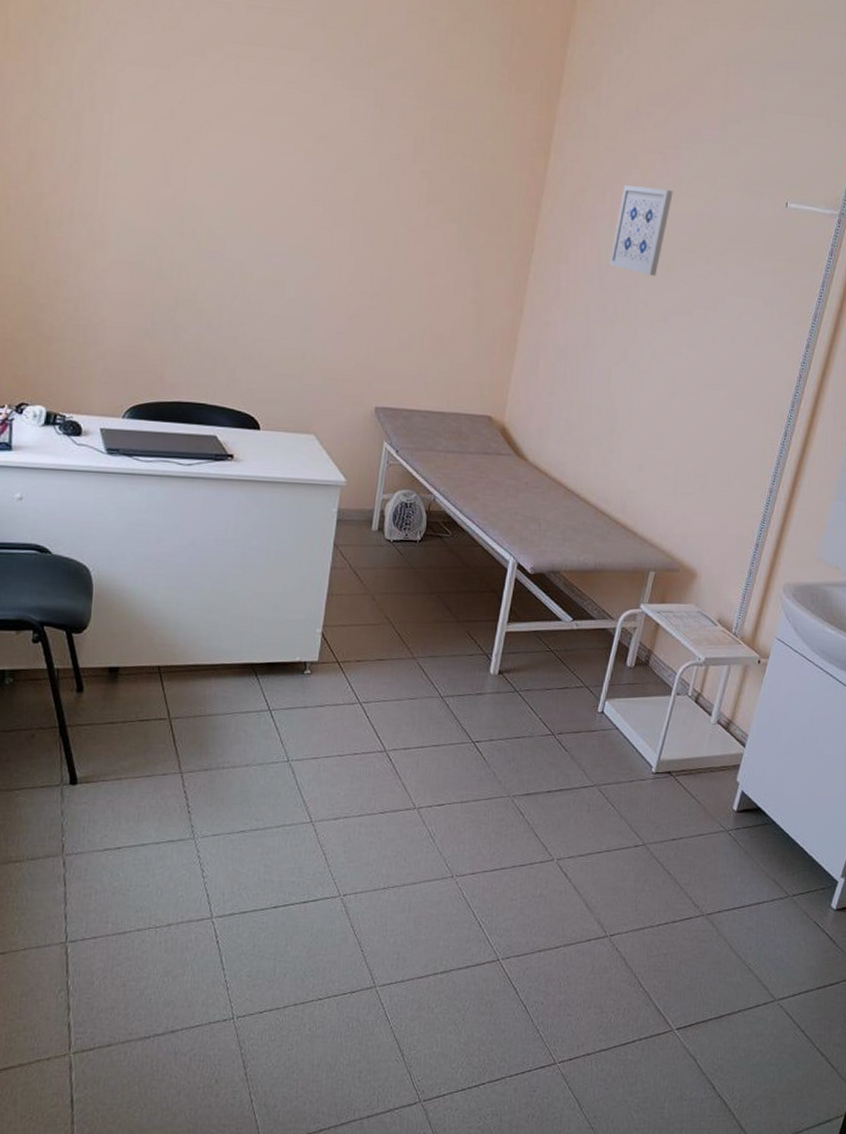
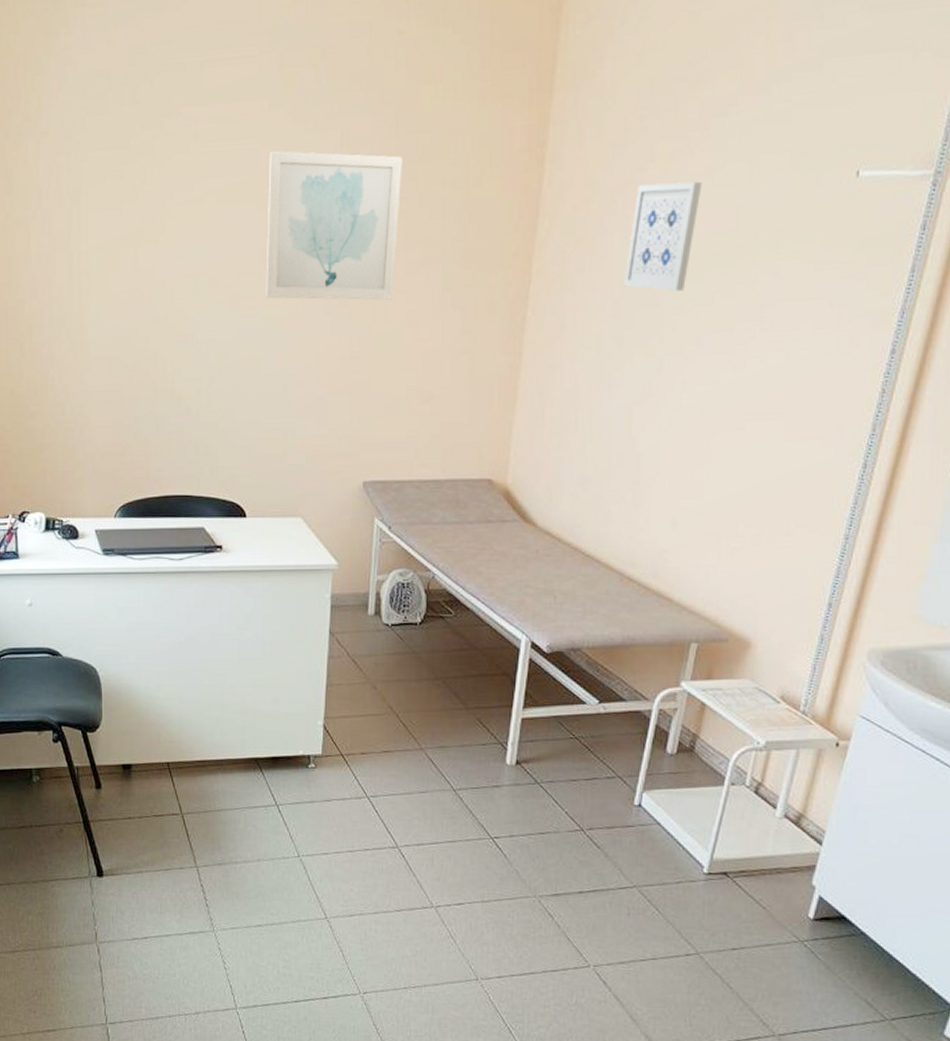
wall art: none [295,99,429,248] -> present [266,151,403,301]

